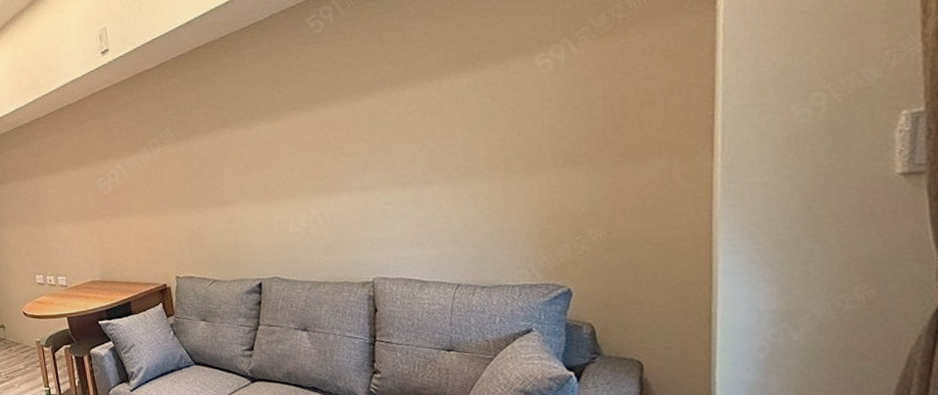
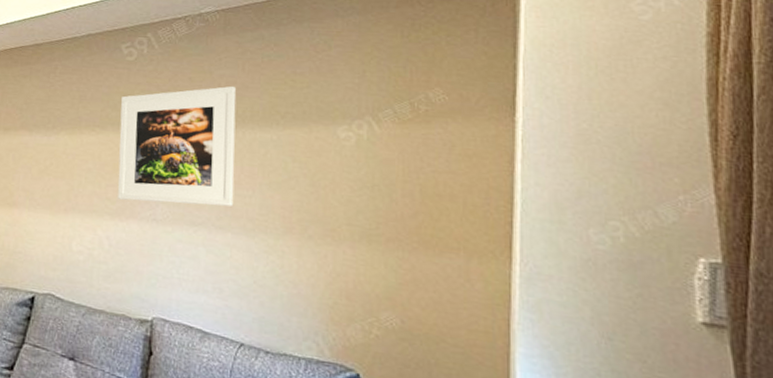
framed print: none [313,36,438,176] -> present [117,85,237,207]

